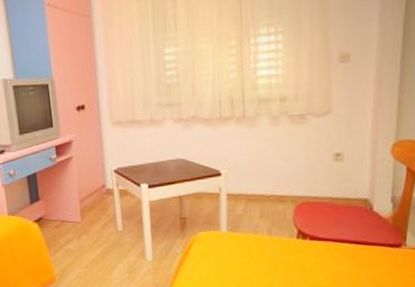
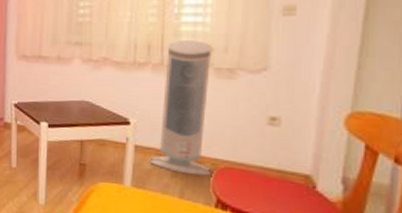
air purifier: none [240,91,292,213] -> present [149,40,211,176]

